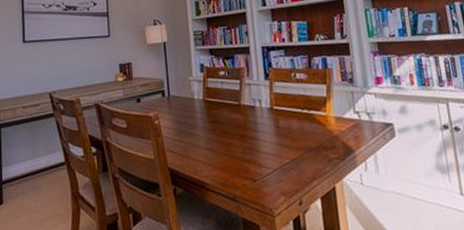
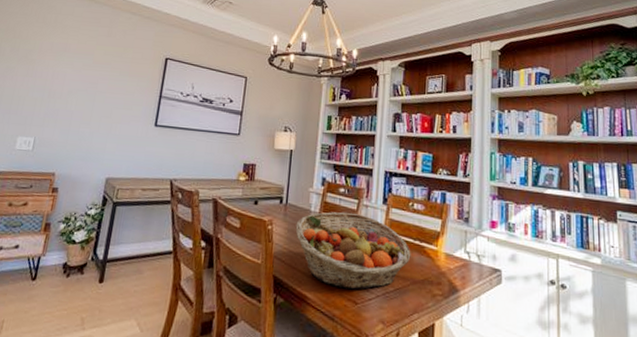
fruit basket: none [182,93,301,169] -> present [295,212,411,290]

